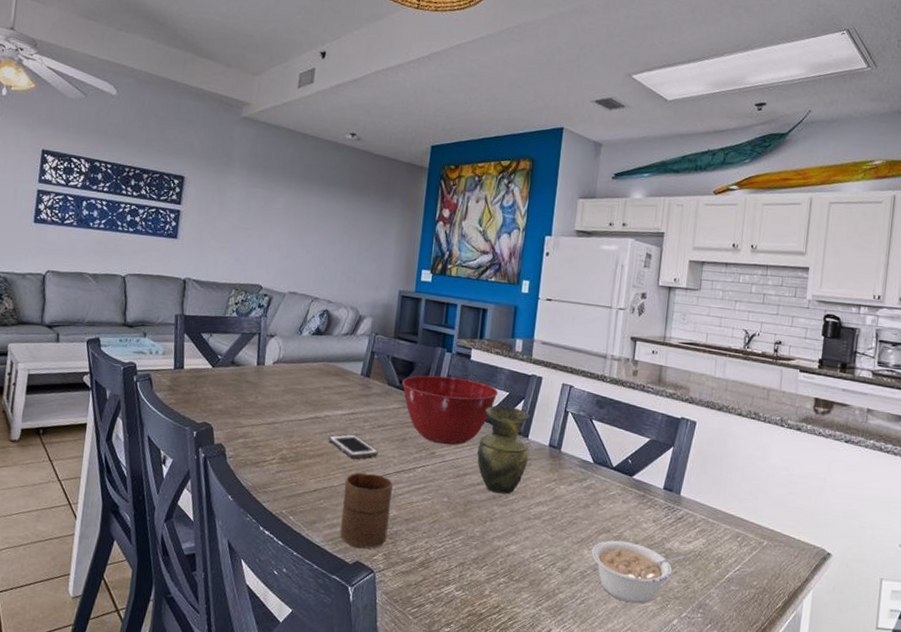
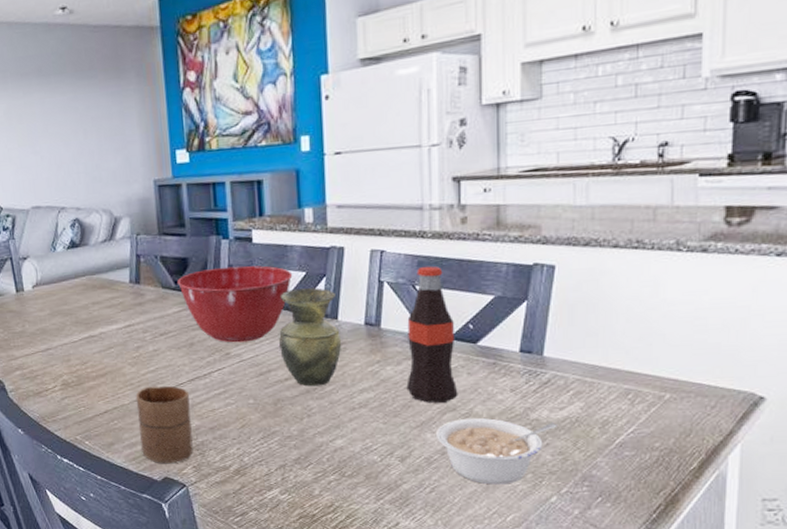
cell phone: present [329,434,378,459] -> none [109,347,166,373]
bottle: none [574,404,618,524] -> present [406,266,458,403]

